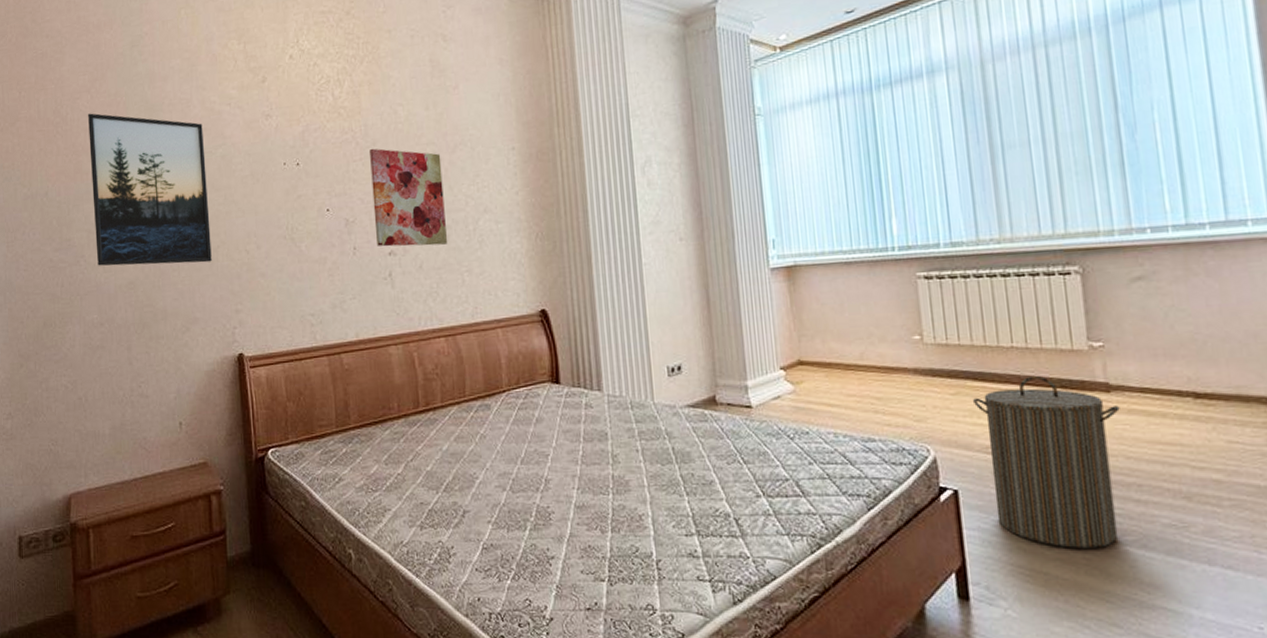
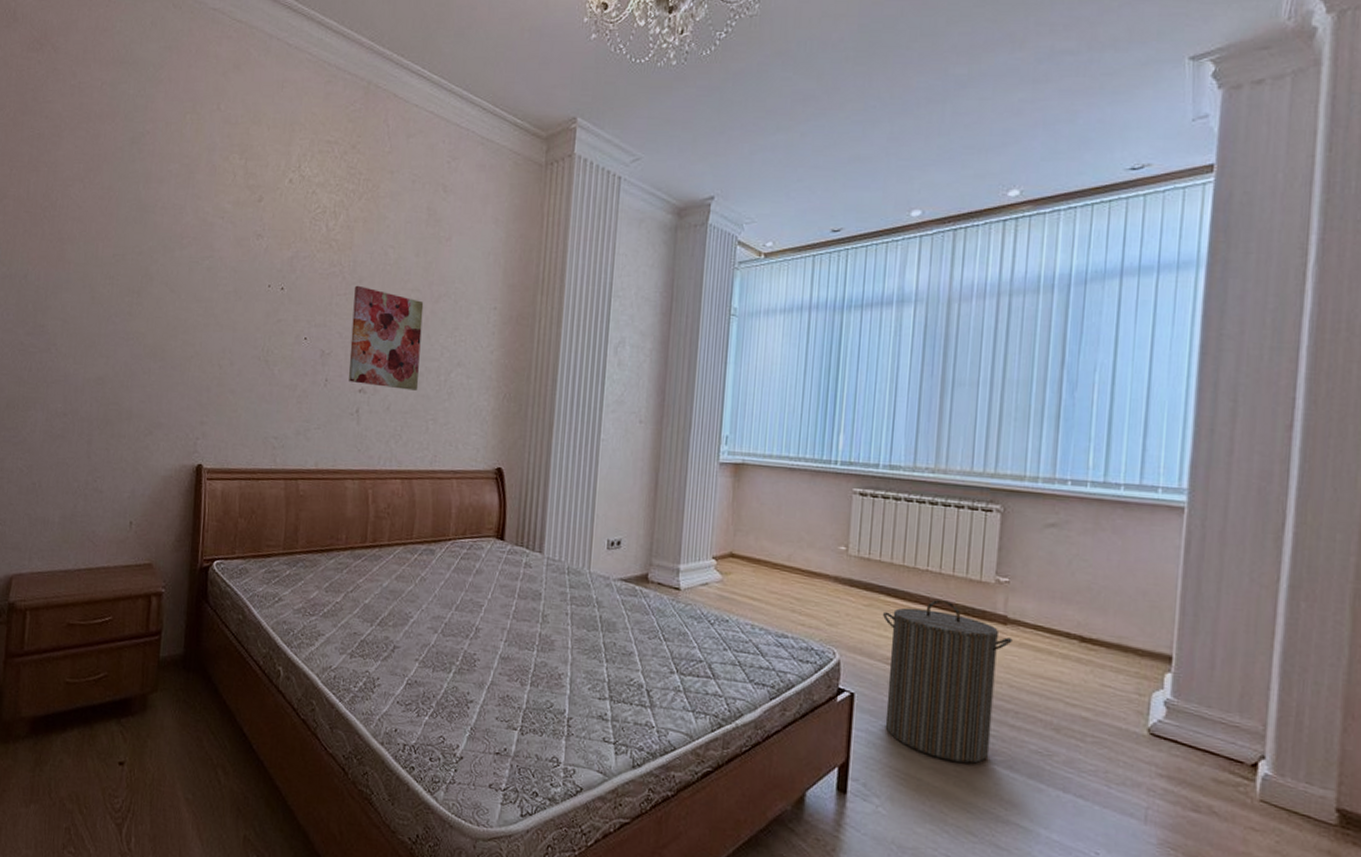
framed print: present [88,113,212,266] -> none [68,203,193,371]

